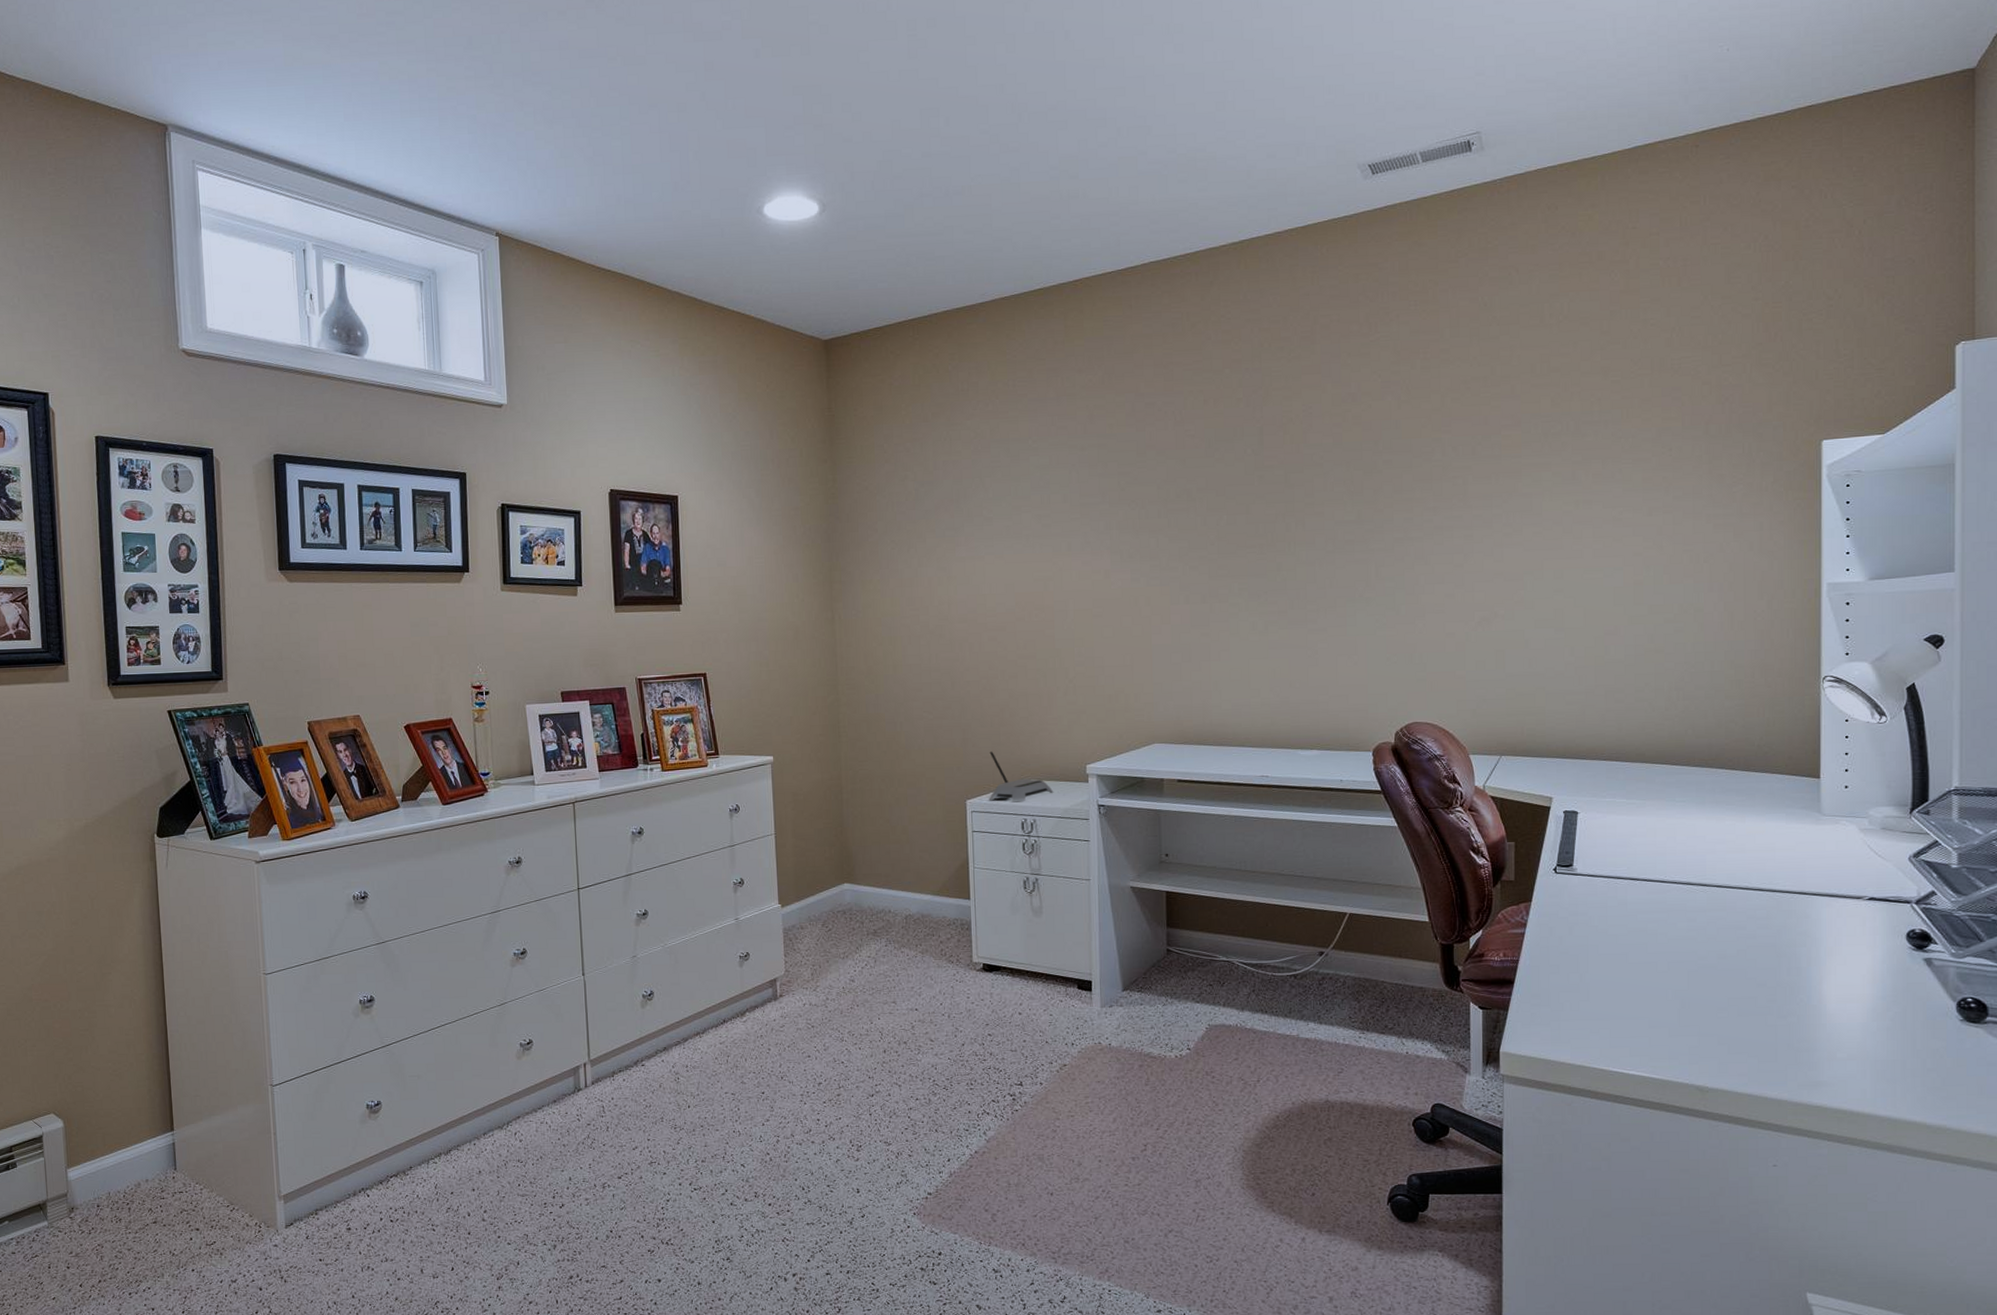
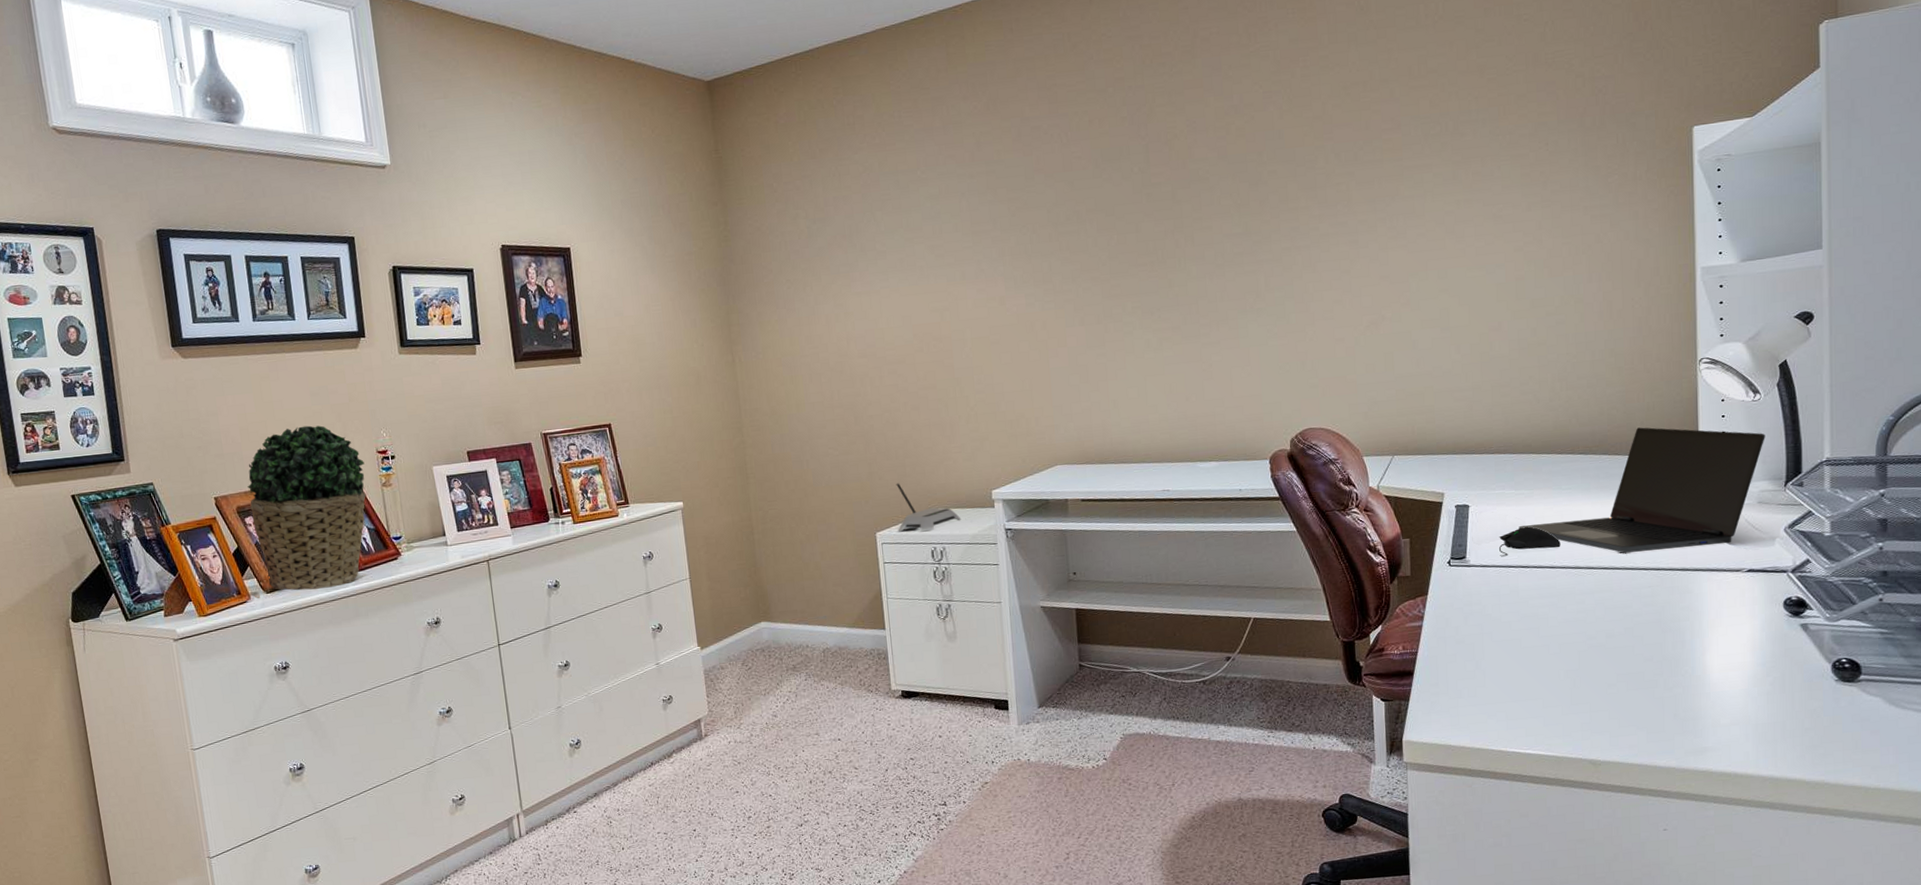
potted plant: none [341,656,458,821] -> present [247,425,366,591]
computer mouse: none [1607,838,1673,868] -> present [1498,526,1561,557]
laptop: none [1629,743,1891,873] -> present [1519,427,1765,553]

